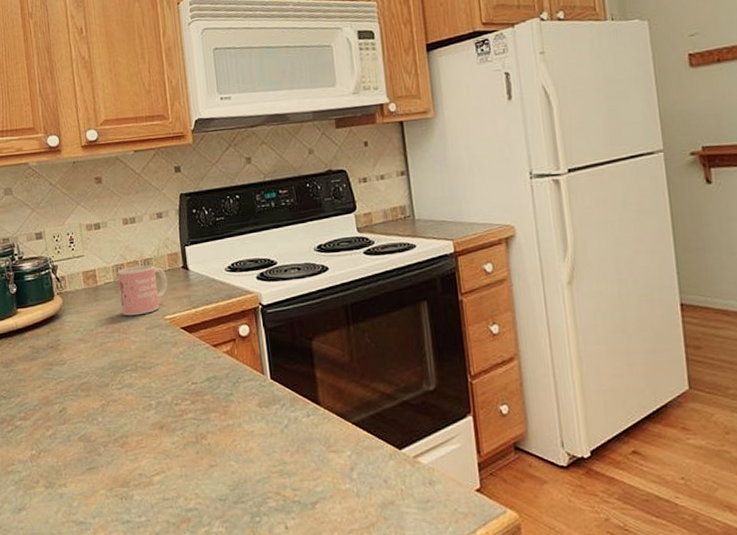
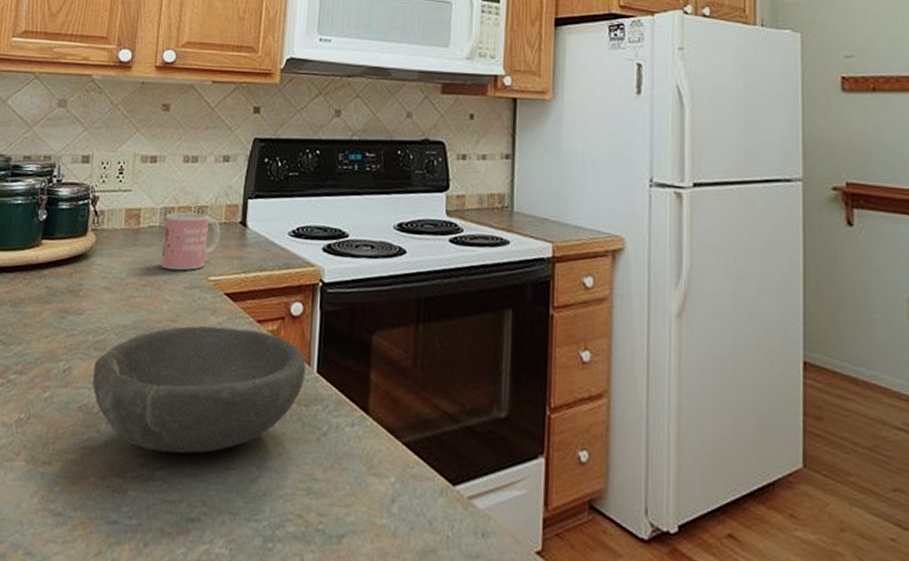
bowl: none [84,353,262,462] -> present [92,325,306,454]

